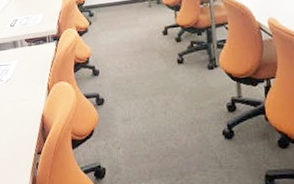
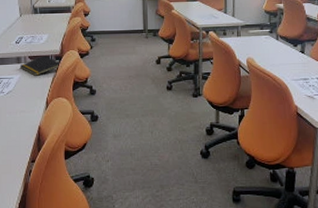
notepad: none [16,37,60,60] -> present [19,56,62,76]

